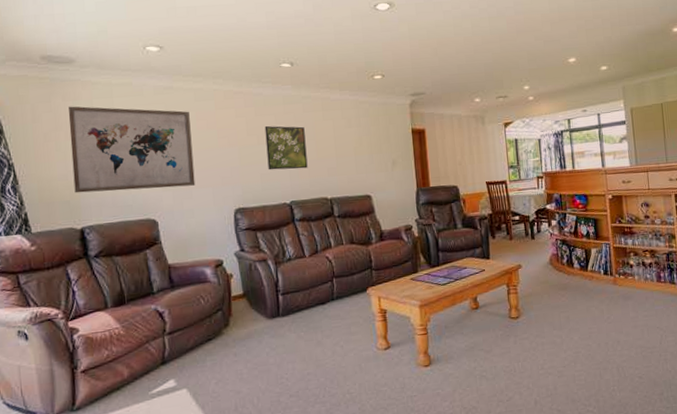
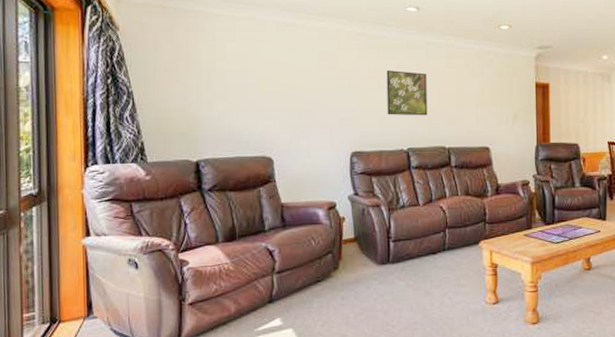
wall art: present [68,106,196,194] -> none [190,37,313,126]

